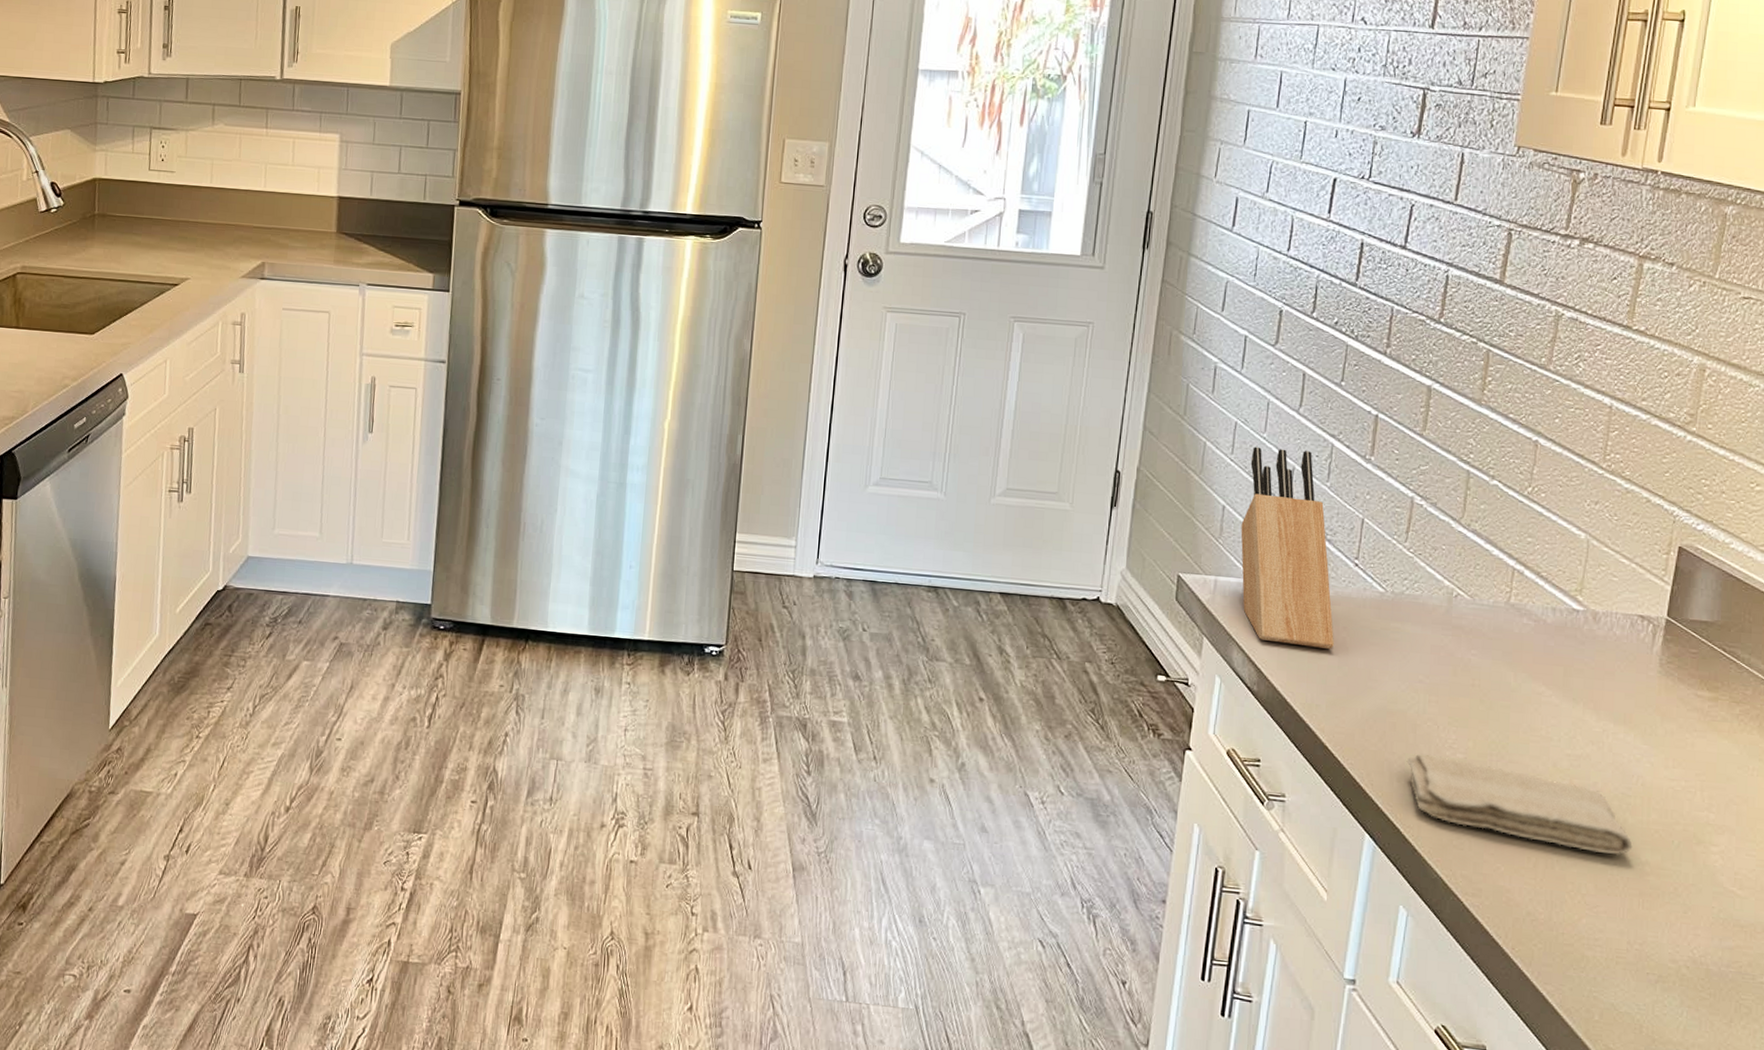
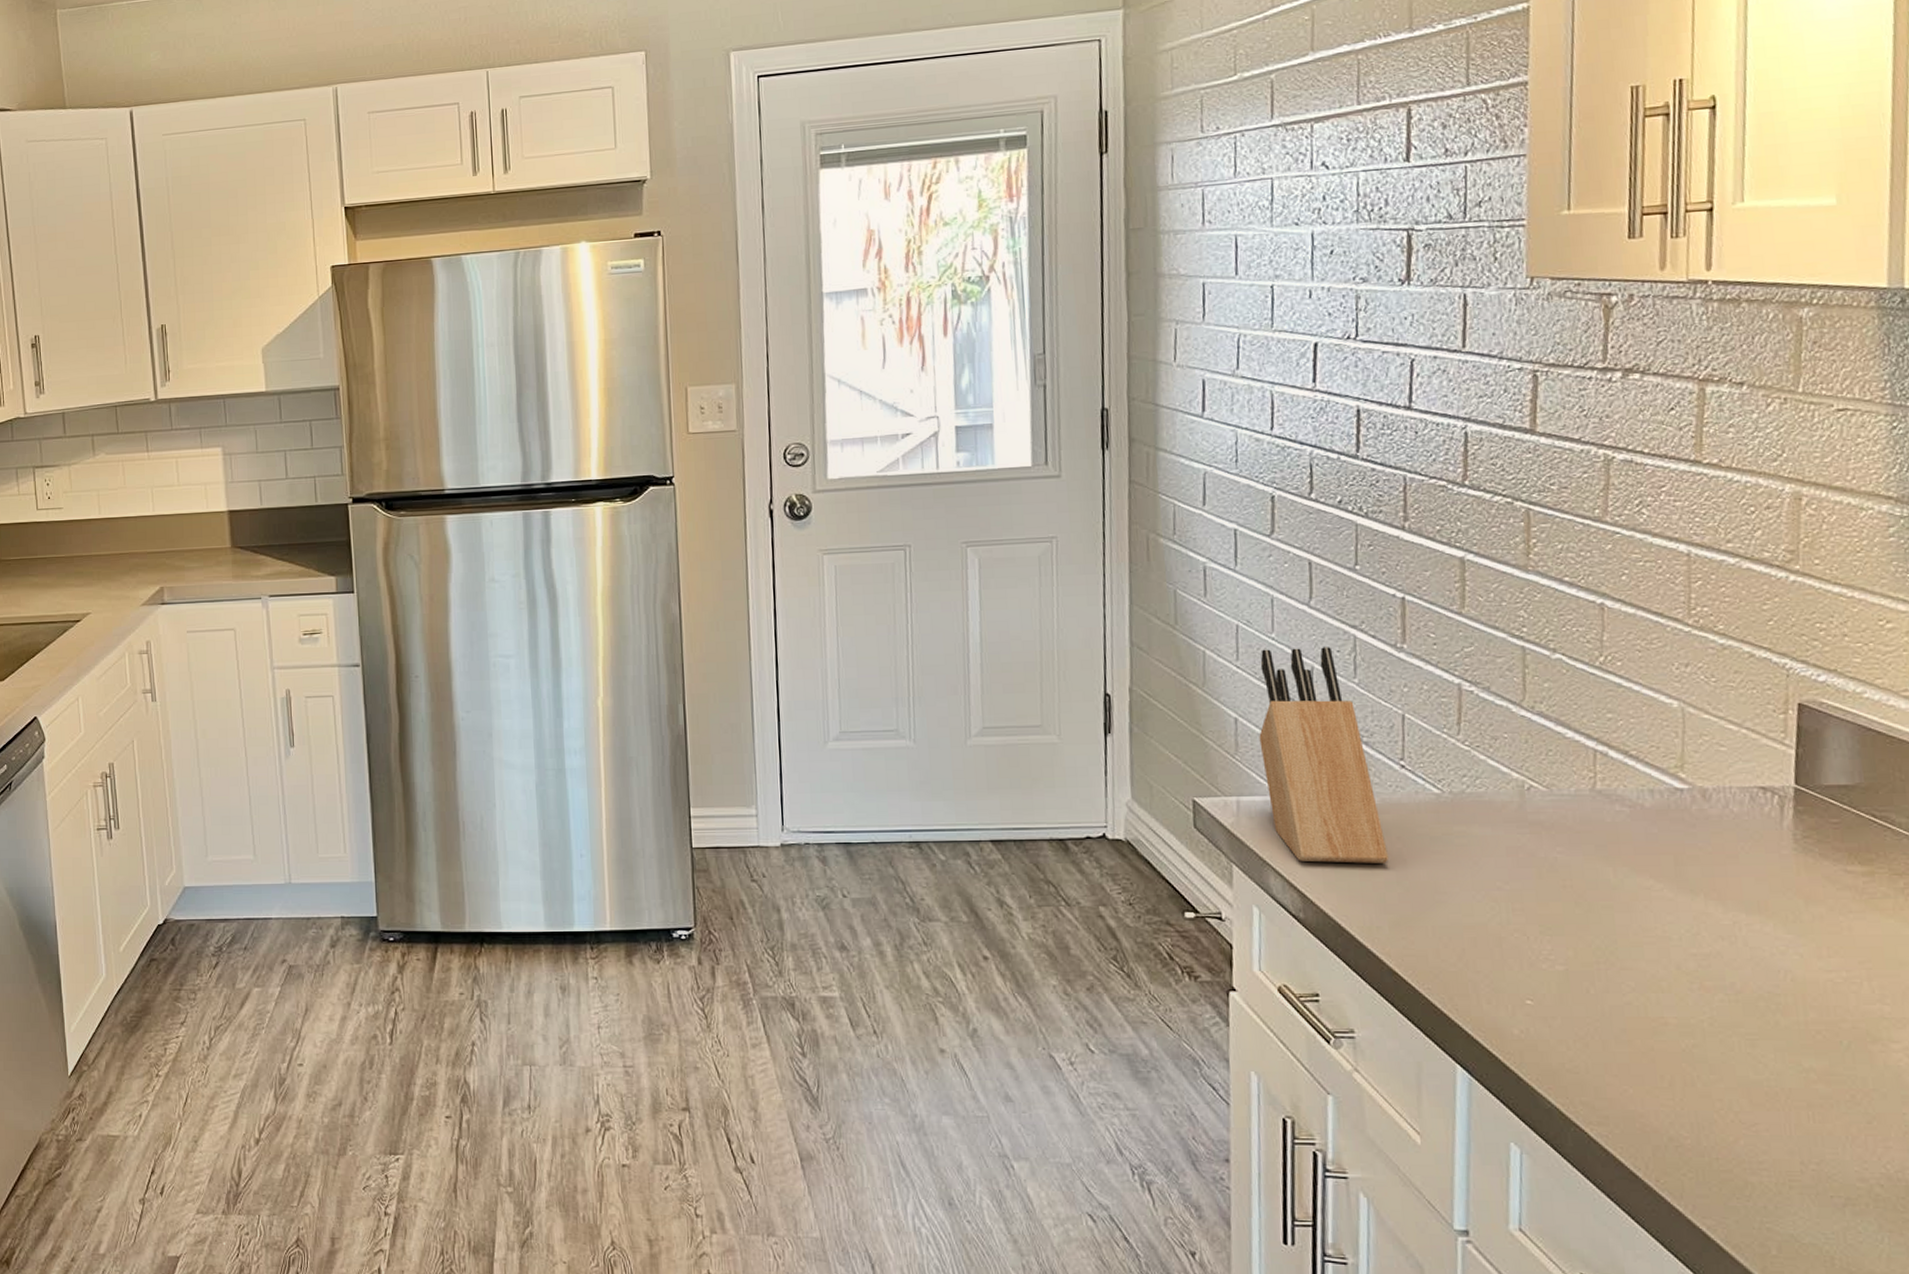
washcloth: present [1406,753,1633,856] -> none [1495,969,1791,1064]

